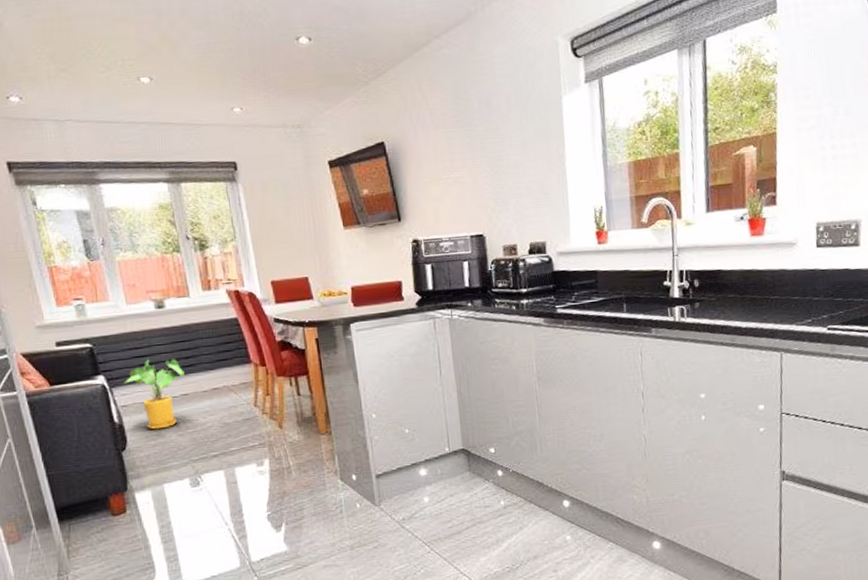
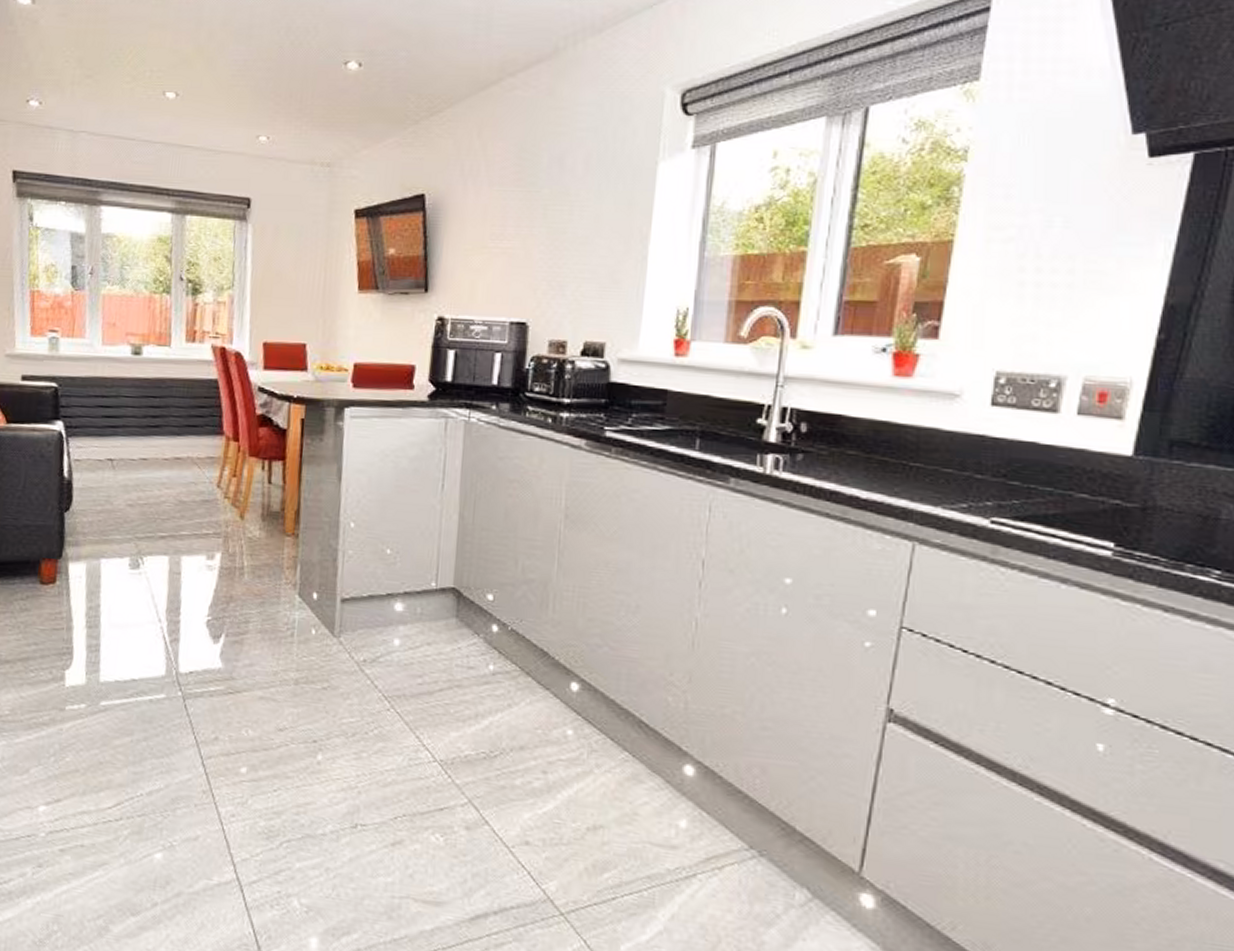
house plant: present [125,359,184,430] -> none [83,411,148,495]

